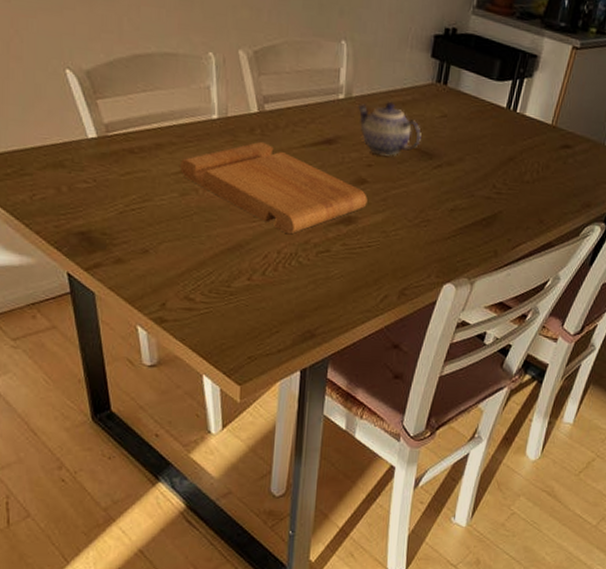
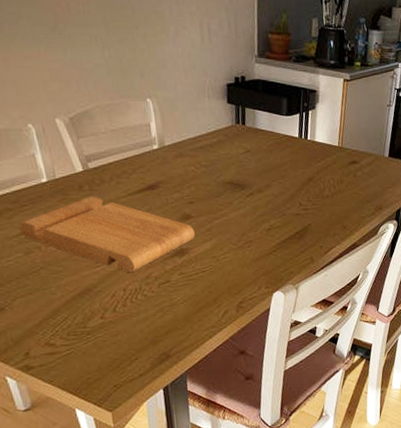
teapot: present [358,101,421,157] -> none [171,145,232,192]

